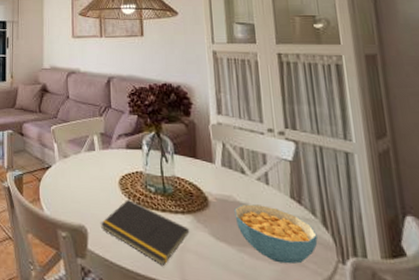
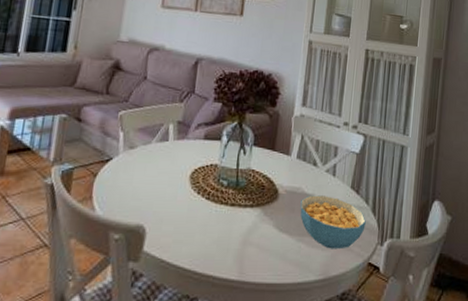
notepad: present [100,200,190,265] -> none [161,195,256,261]

